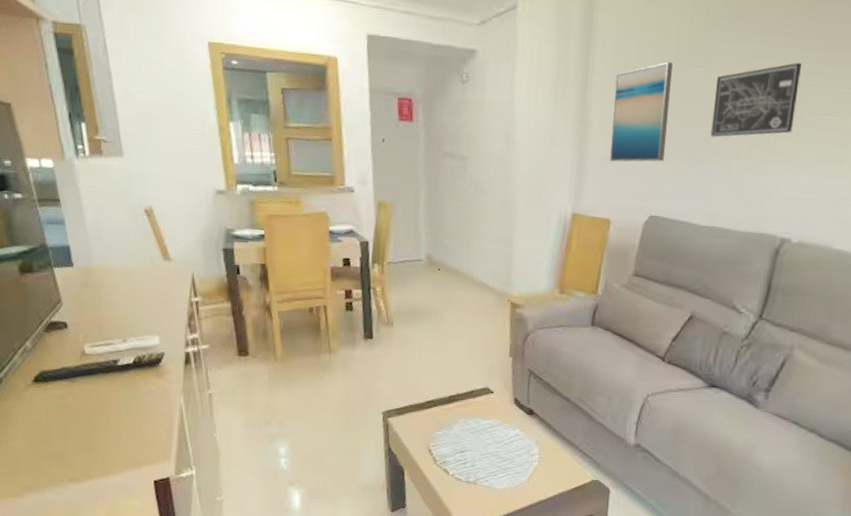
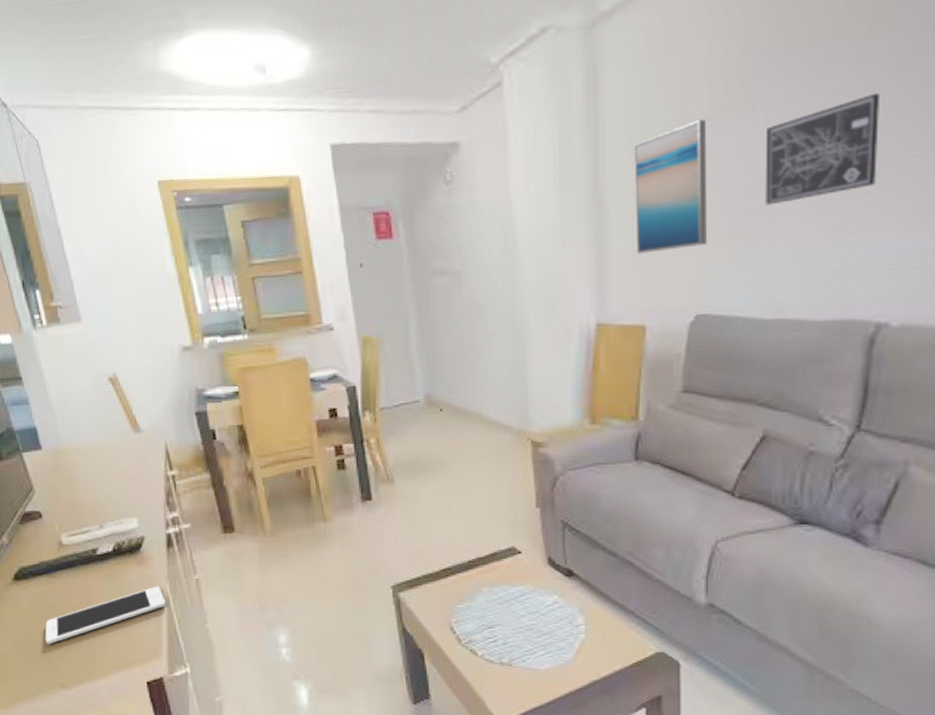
cell phone: none [59,397,179,443] -> present [45,586,167,645]

